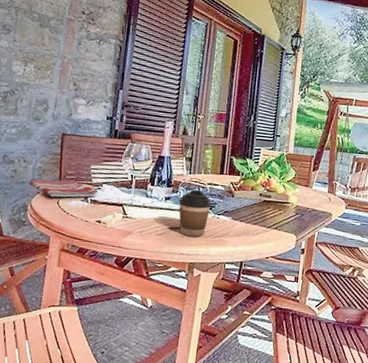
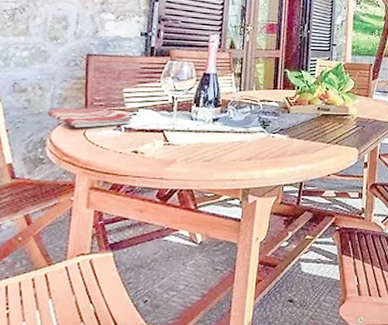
coffee cup: present [178,189,212,237] -> none [228,107,266,159]

